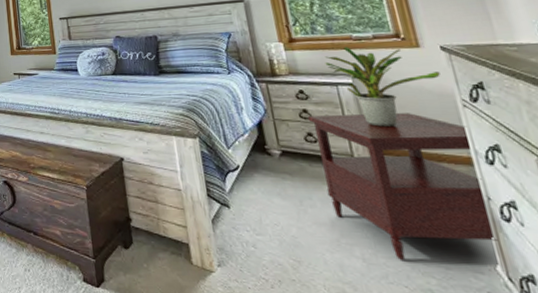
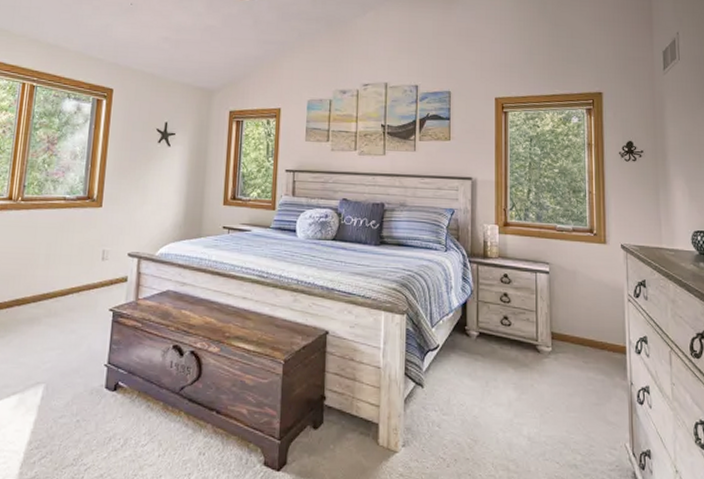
side table: present [307,113,498,260] -> none [506,300,631,438]
potted plant: present [325,47,441,127] -> none [530,236,617,315]

